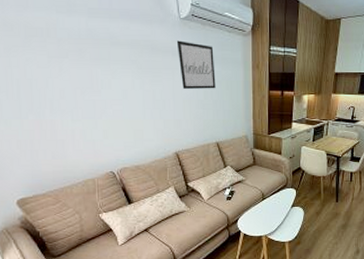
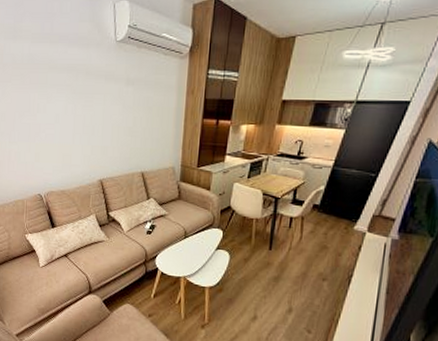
wall art: present [176,40,216,89] -> none [110,64,147,116]

